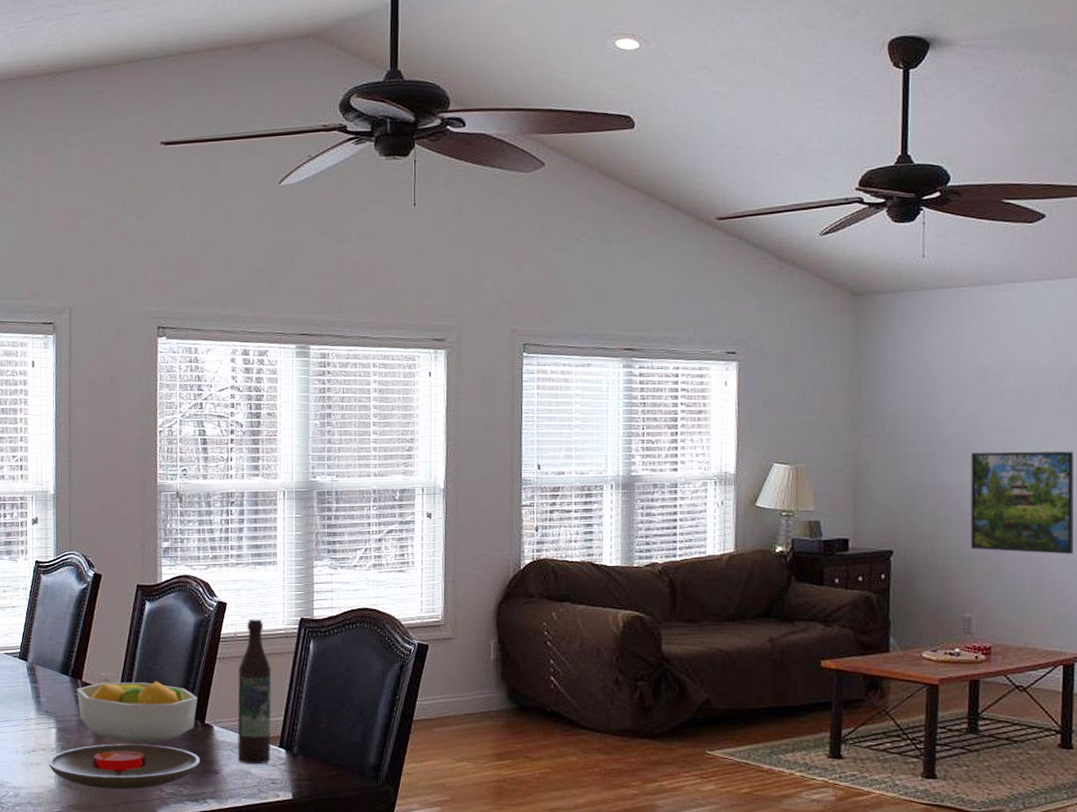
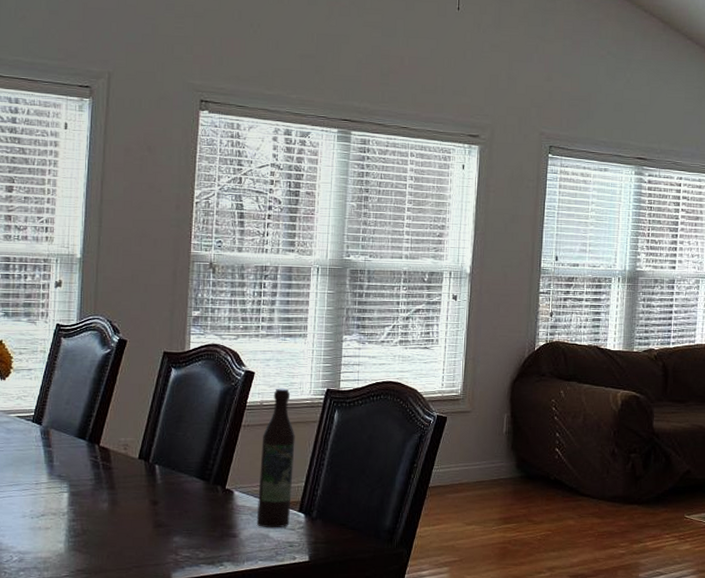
plate: present [48,744,201,789] -> none [58,508,219,553]
fruit bowl: present [77,681,198,743] -> none [93,447,219,507]

